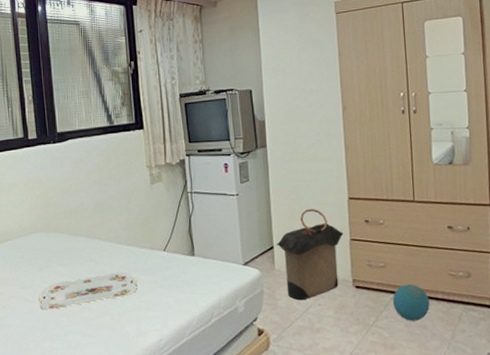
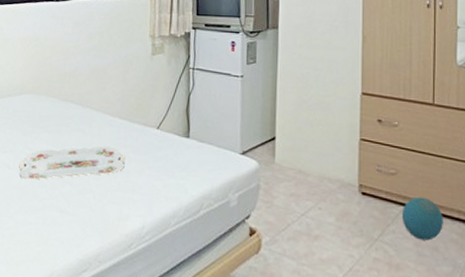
laundry hamper: present [275,209,344,301] -> none [277,100,353,202]

